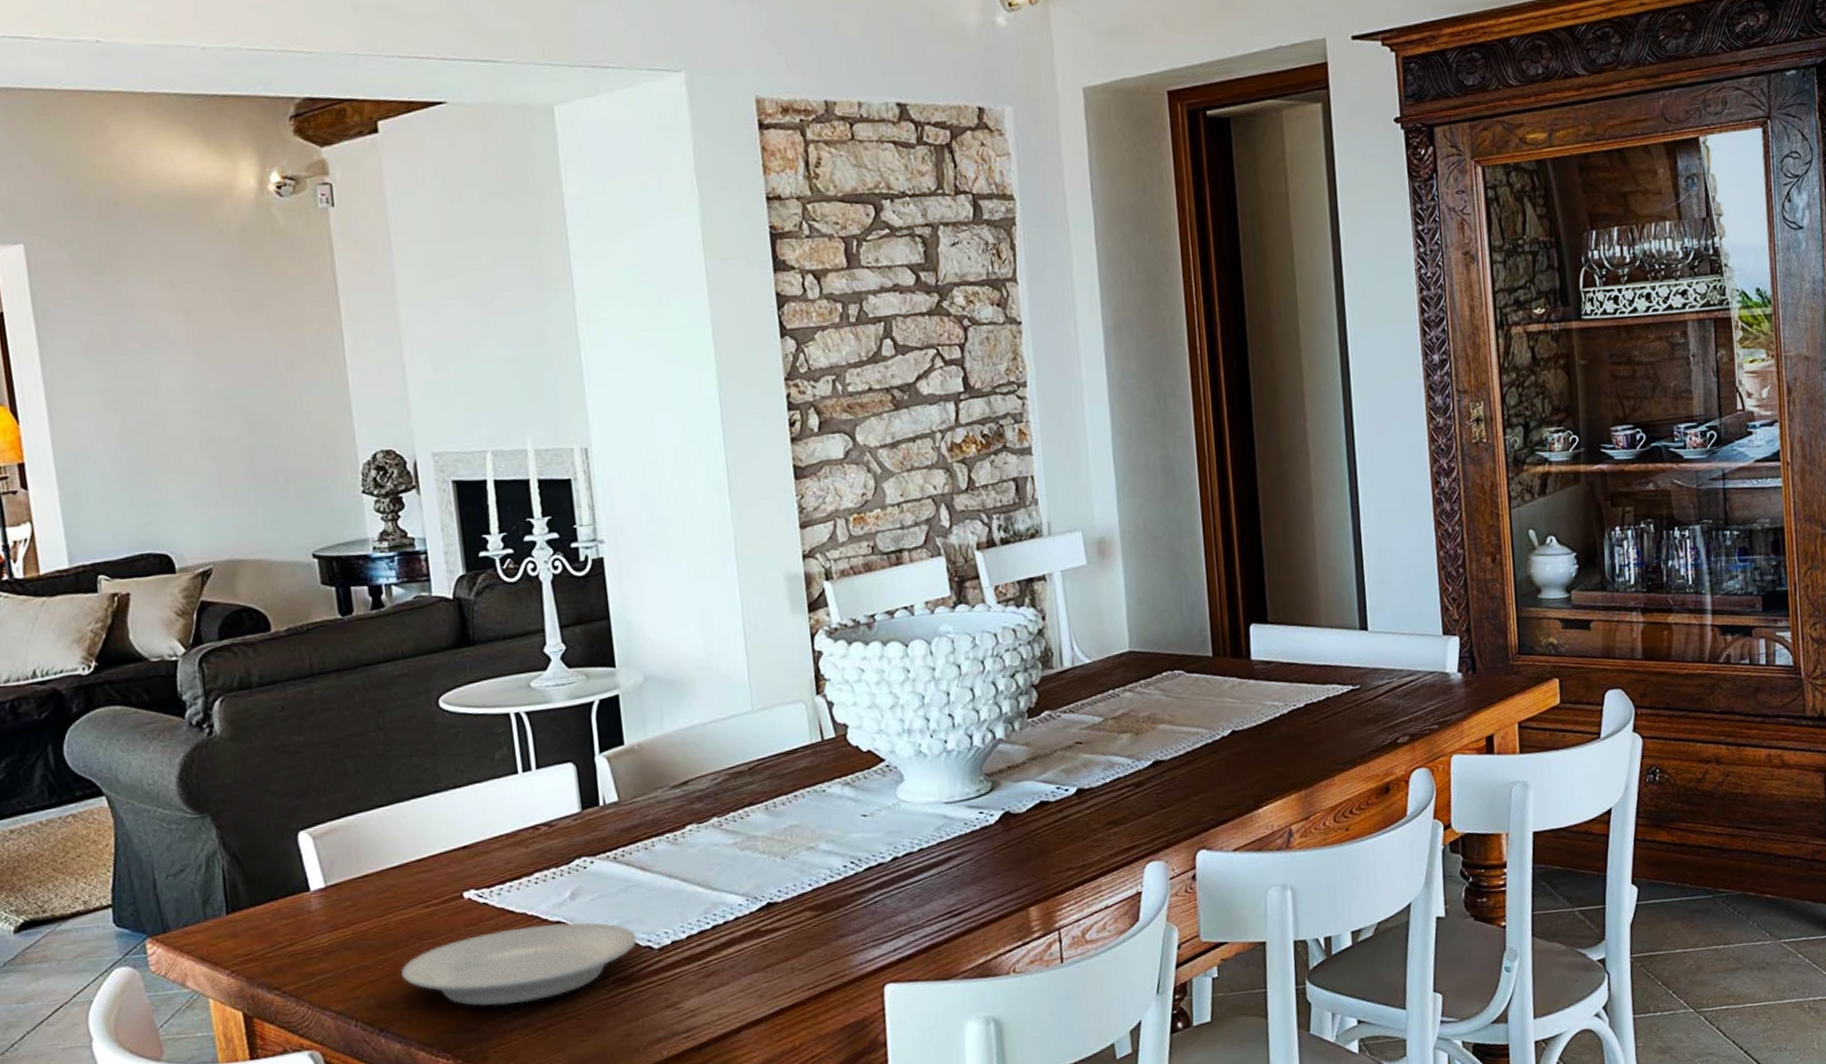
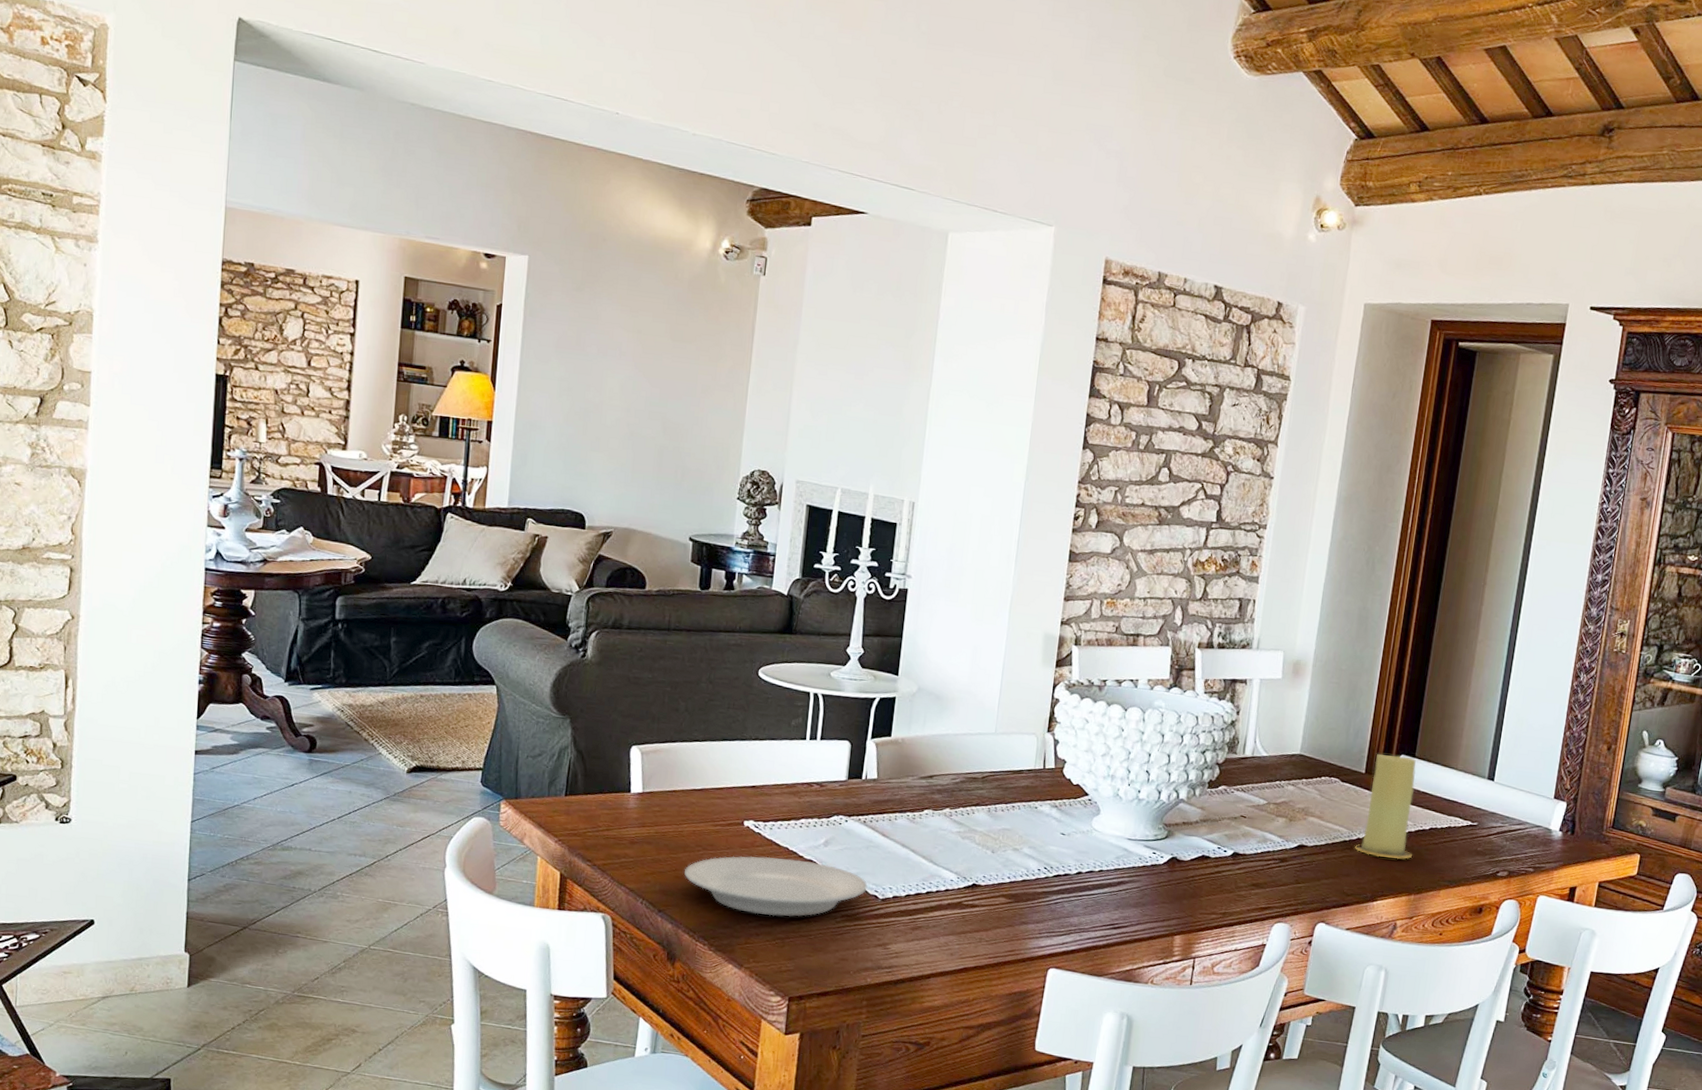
candle: none [1221,625,1291,755] -> present [1355,753,1416,859]

